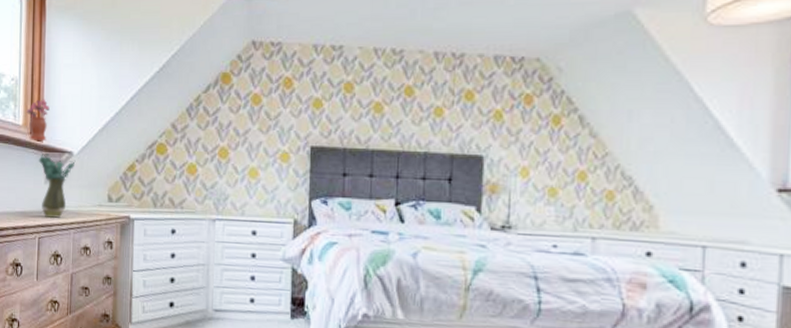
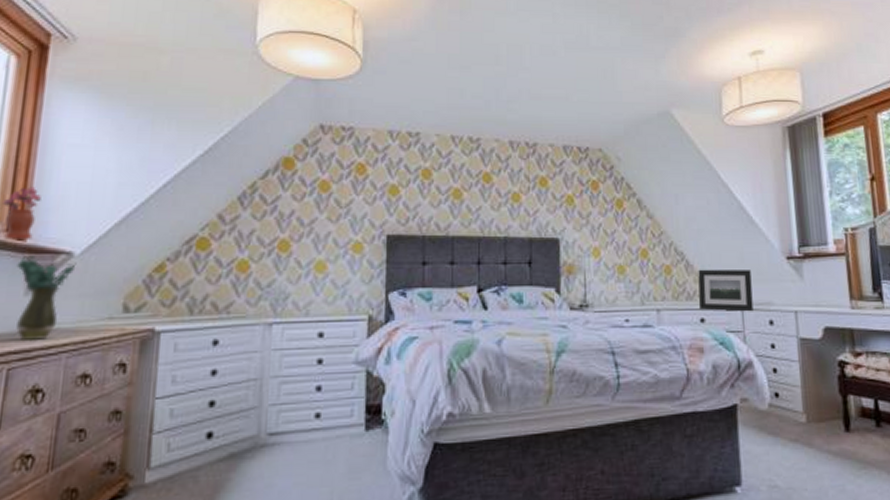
picture frame: none [645,197,722,250] -> present [698,269,754,312]

